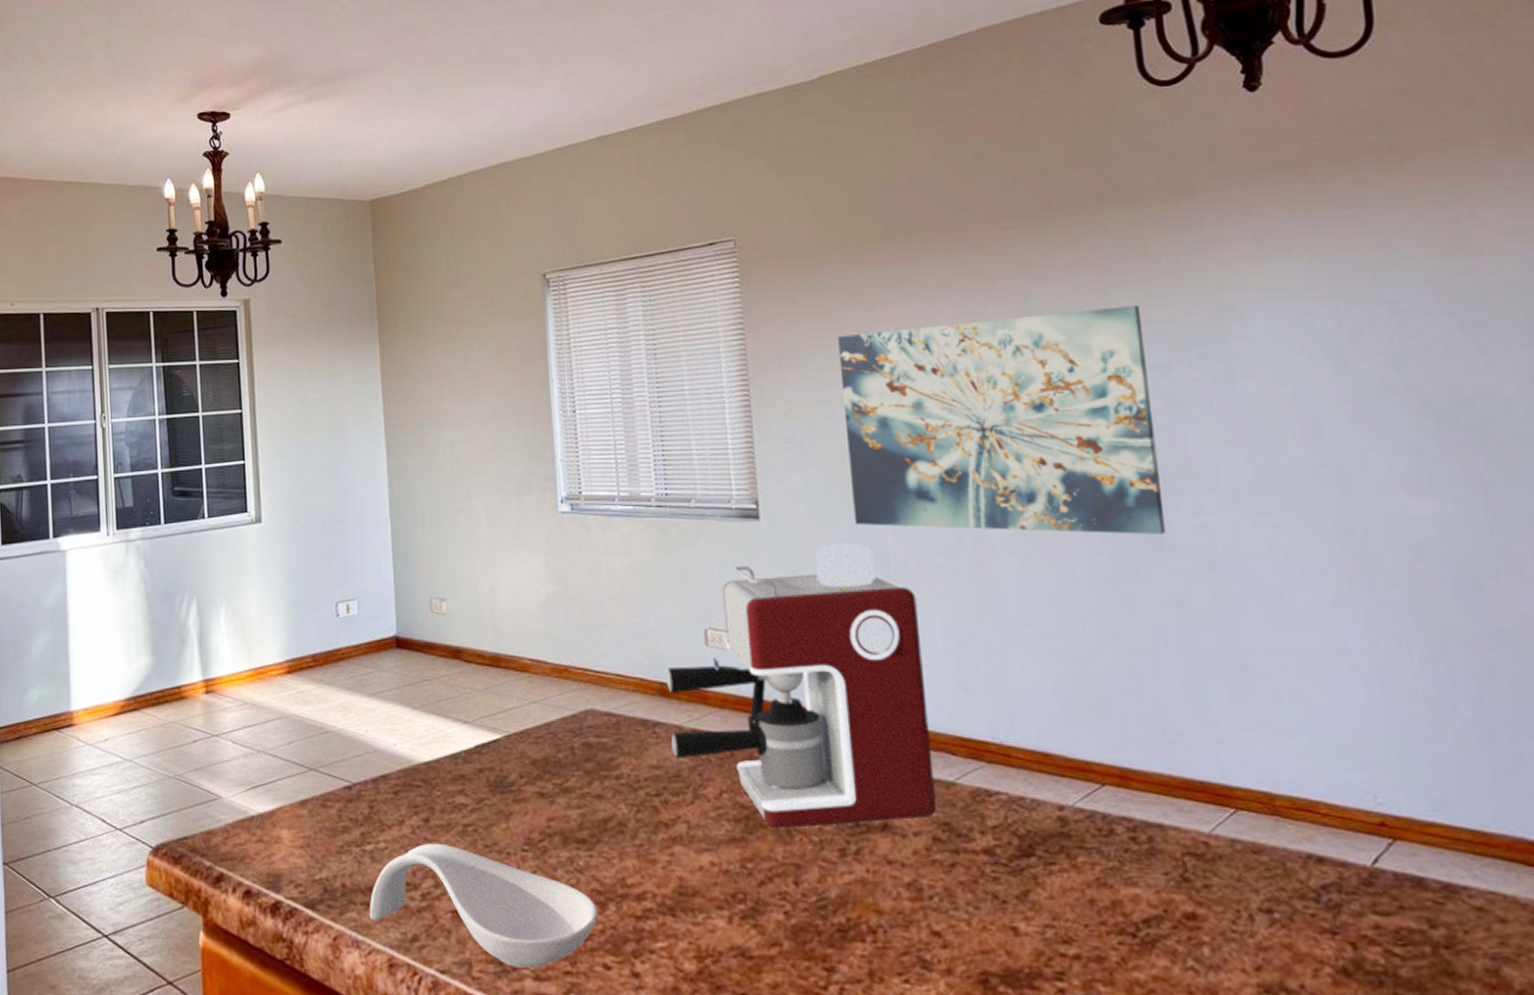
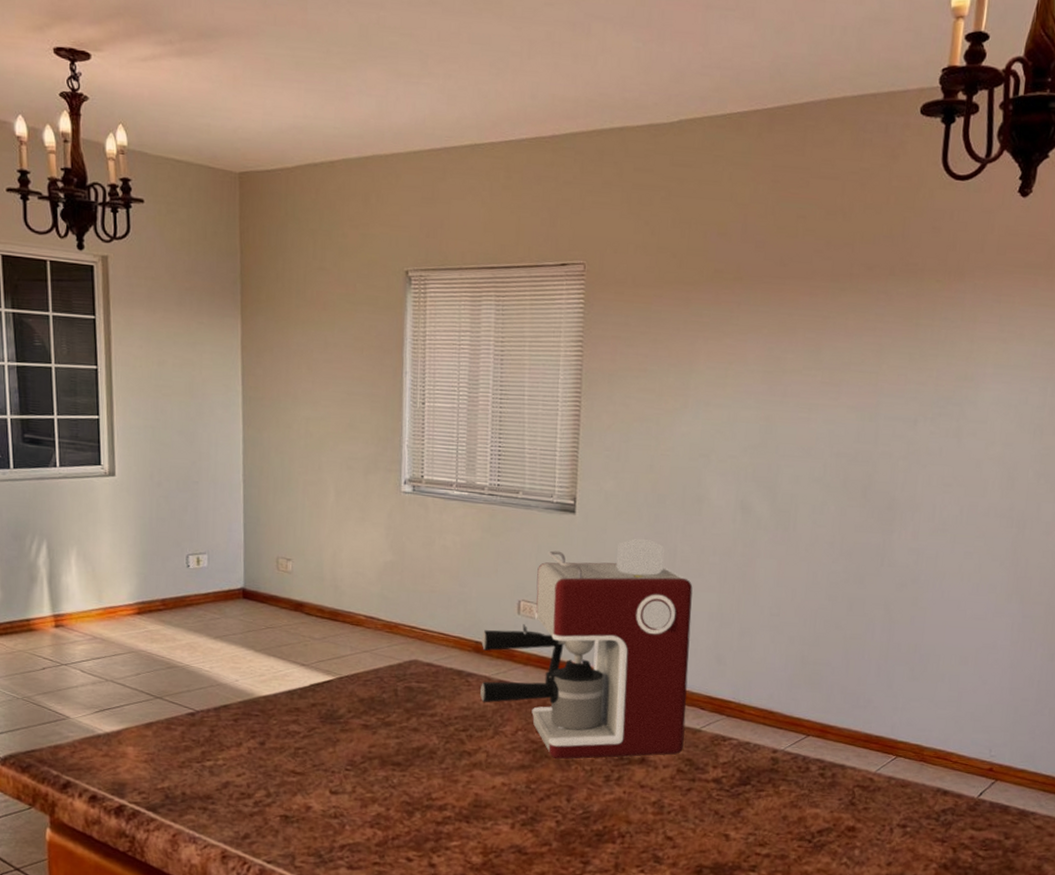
spoon rest: present [369,843,599,968] -> none [206,761,406,860]
wall art: present [838,305,1166,535] -> none [653,363,904,553]

